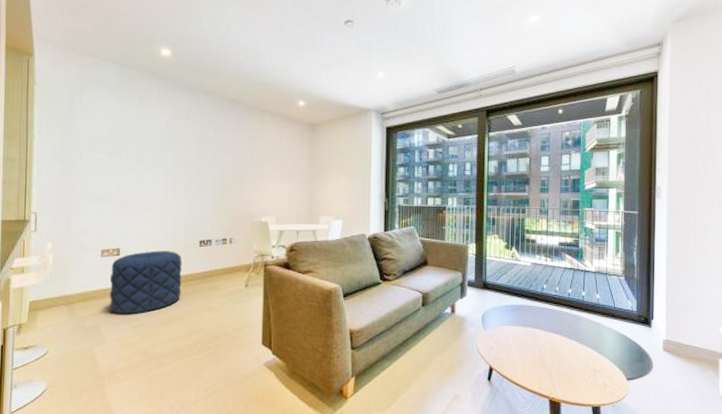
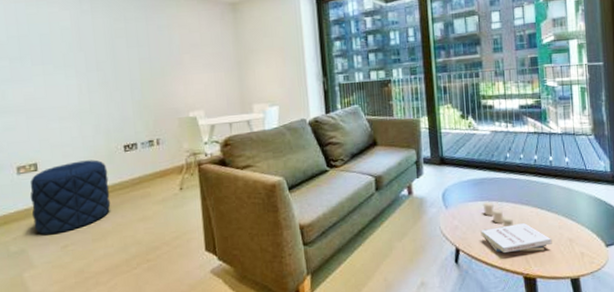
books: none [514,349,578,378] -> present [480,222,552,254]
candle: none [518,327,544,353] -> present [482,202,513,228]

